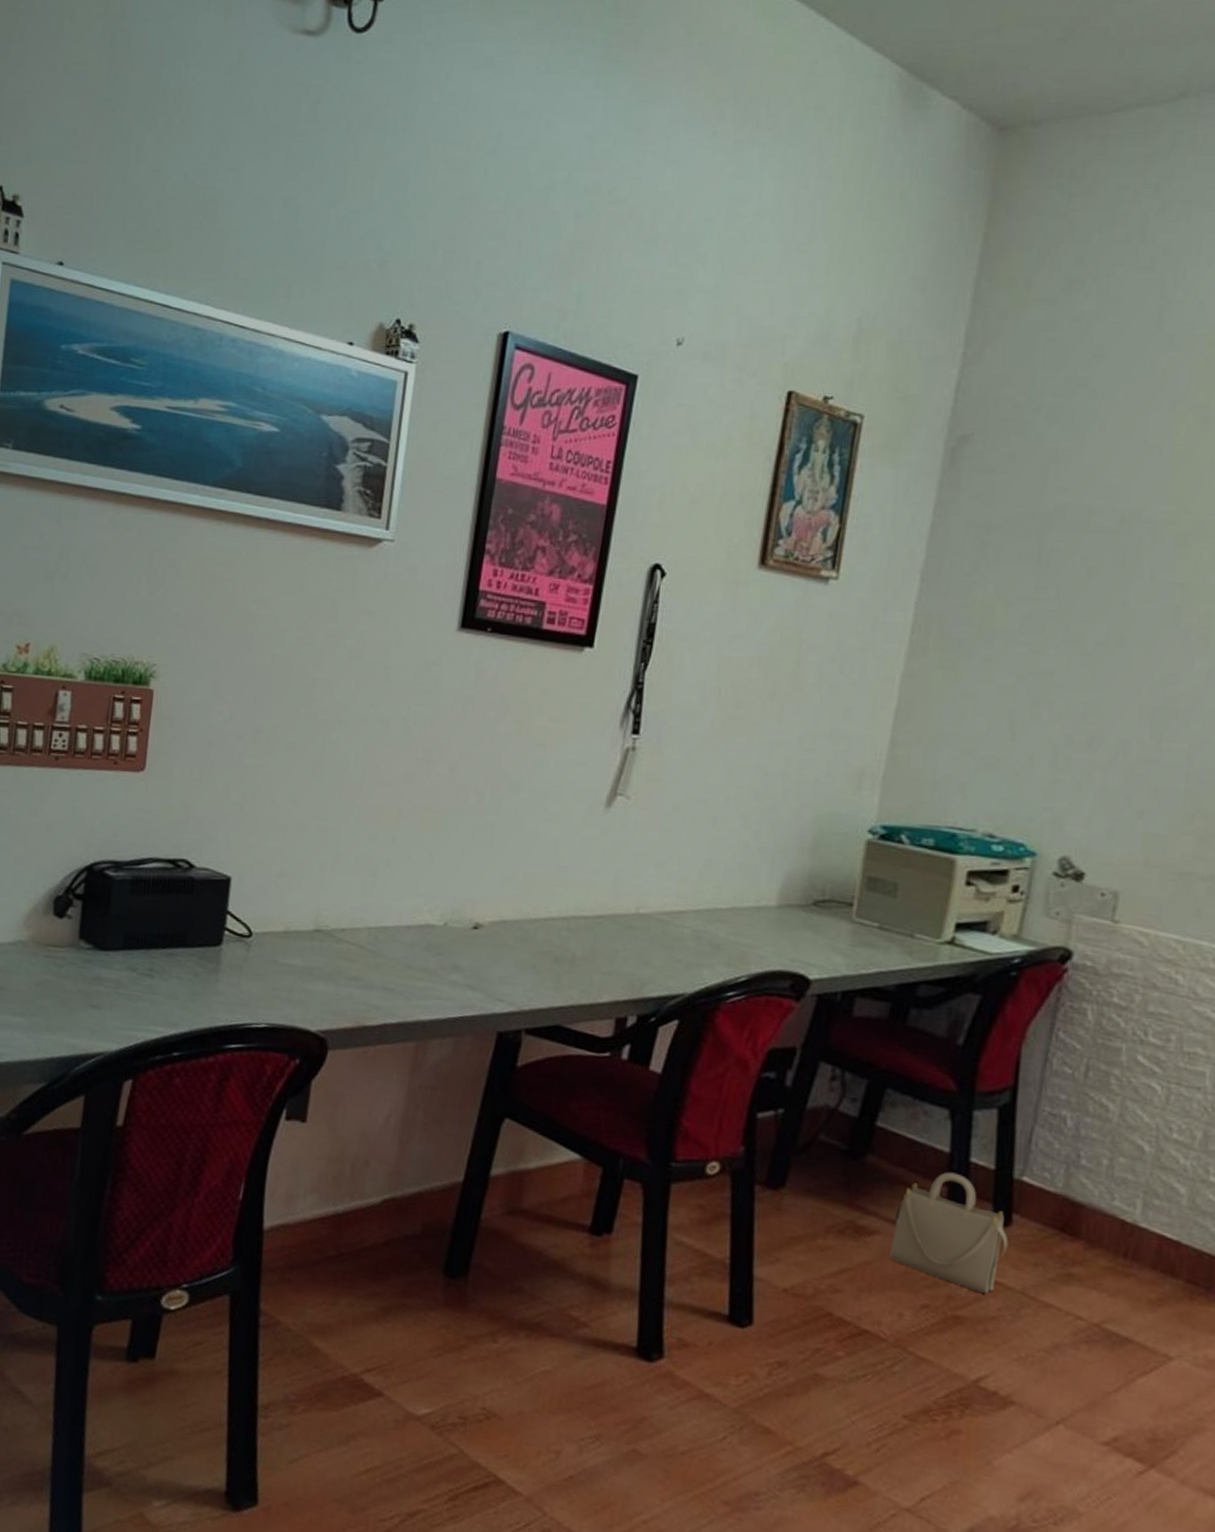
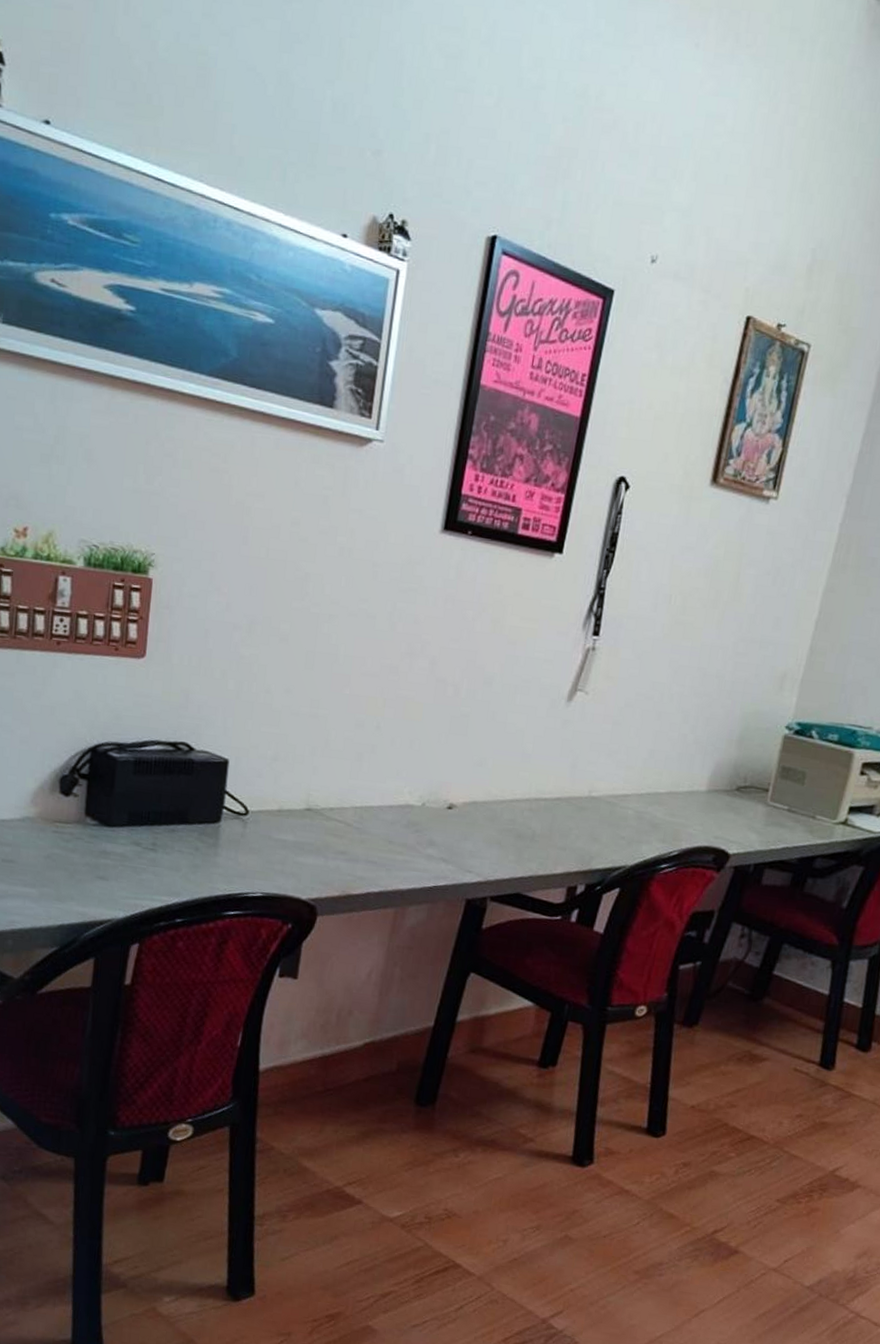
handbag: present [890,1172,1009,1295] -> none [776,1010,867,1105]

